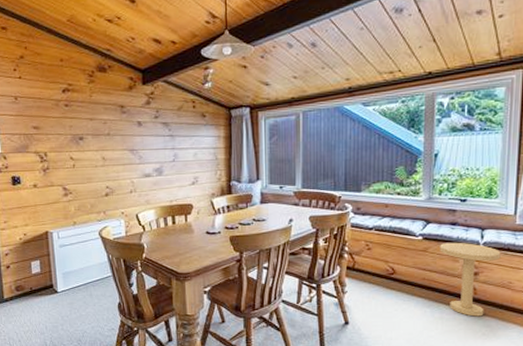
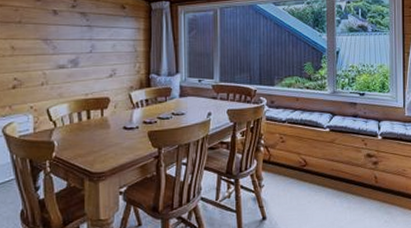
side table: present [440,242,501,317] -> none [345,133,395,205]

